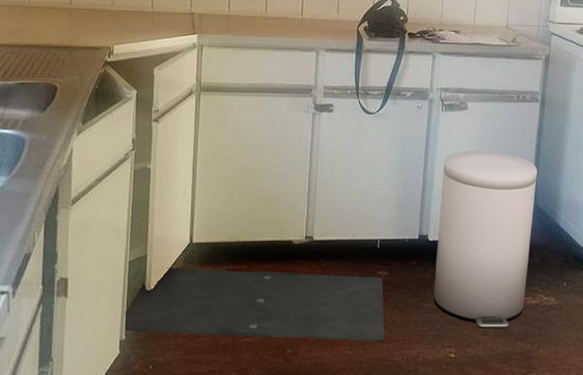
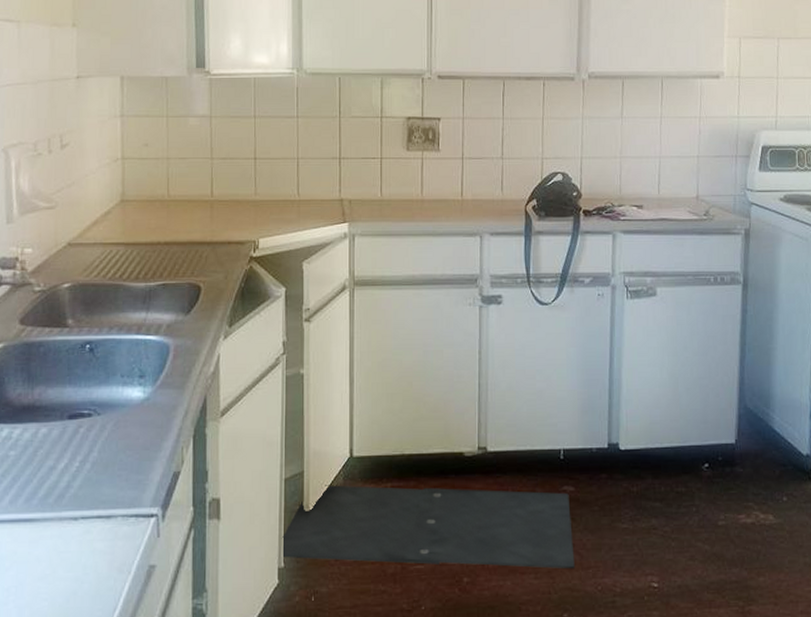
pedal bin: present [433,150,537,329] -> none [628,342,744,553]

